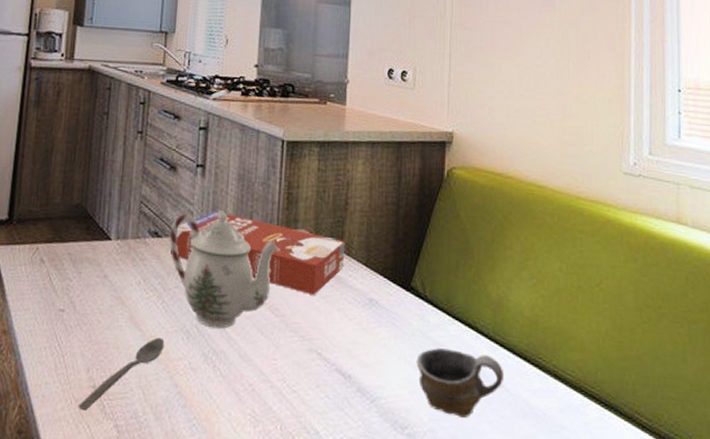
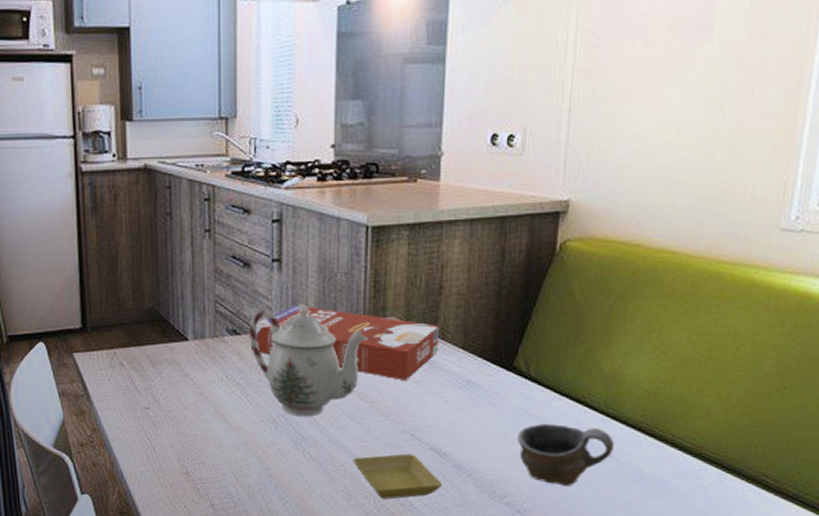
spoon: present [78,337,165,411] -> none [174,427,252,494]
saucer: none [261,374,347,426] -> present [352,453,442,499]

